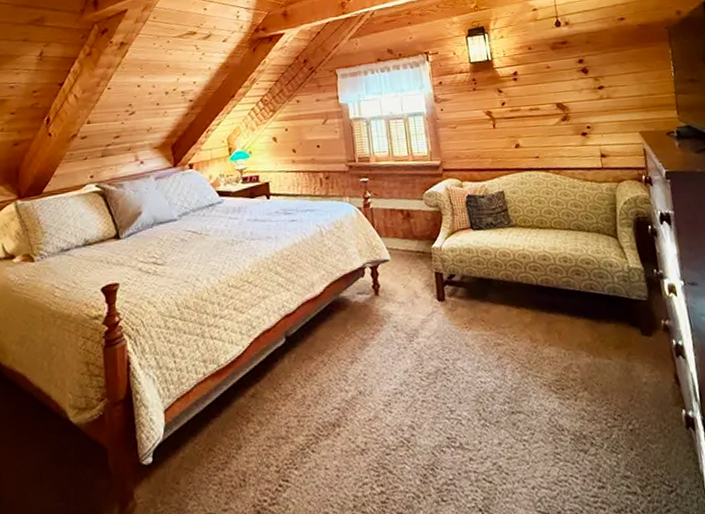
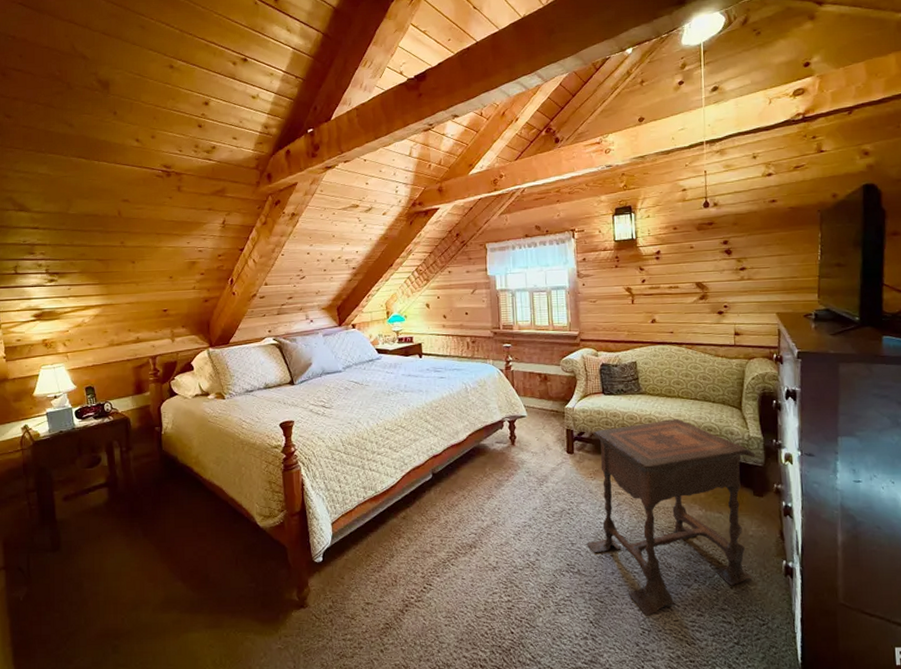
side table: none [464,253,653,495] -> present [585,419,756,616]

